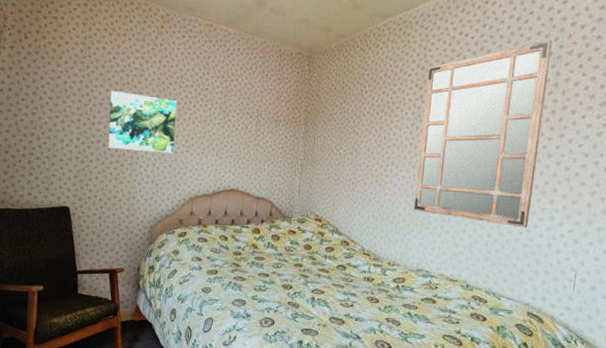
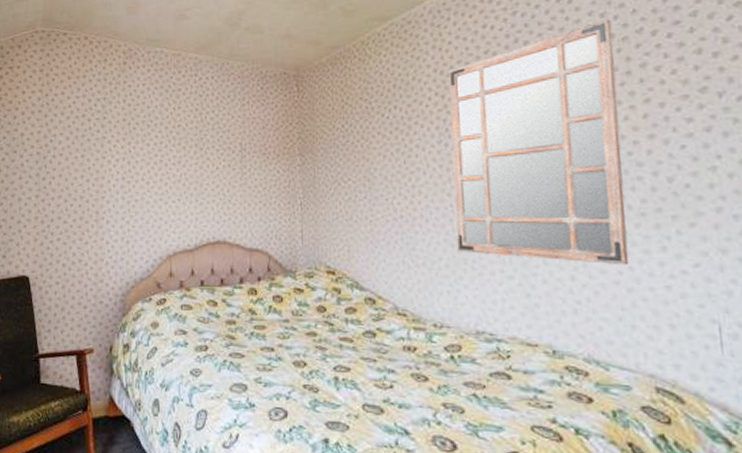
wall art: present [108,90,177,154] -> none [70,137,146,205]

